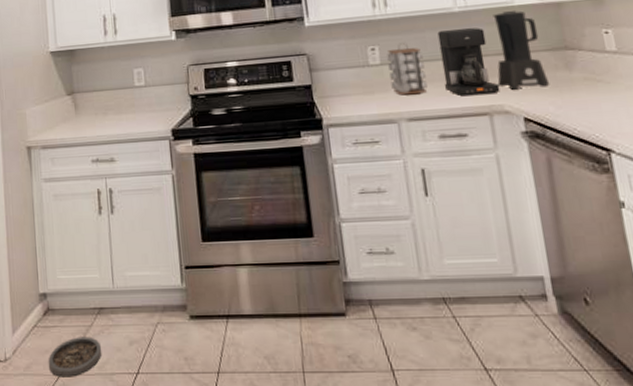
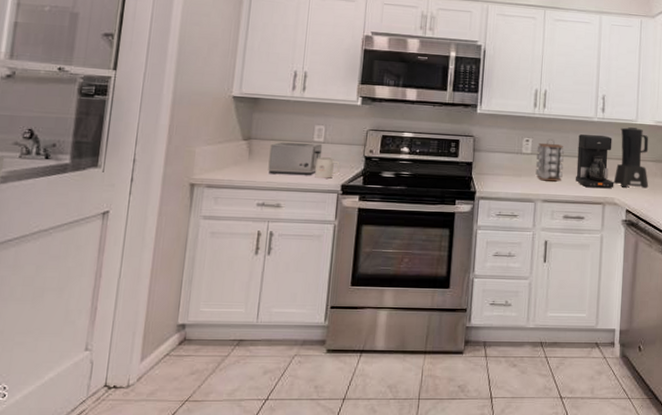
pet bowl: present [49,337,101,377] -> none [175,366,234,403]
toaster: none [94,88,146,128] -> present [268,141,323,176]
mug: none [140,101,168,127] -> present [314,157,341,179]

